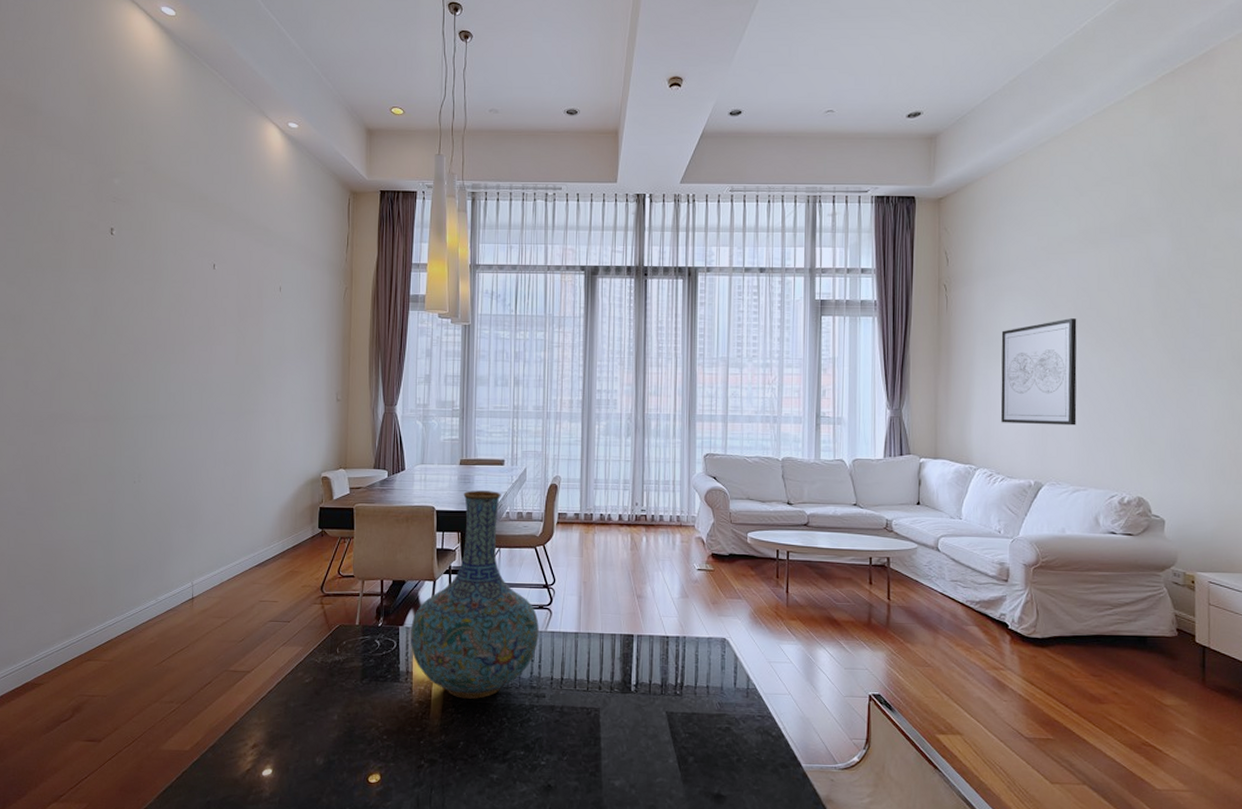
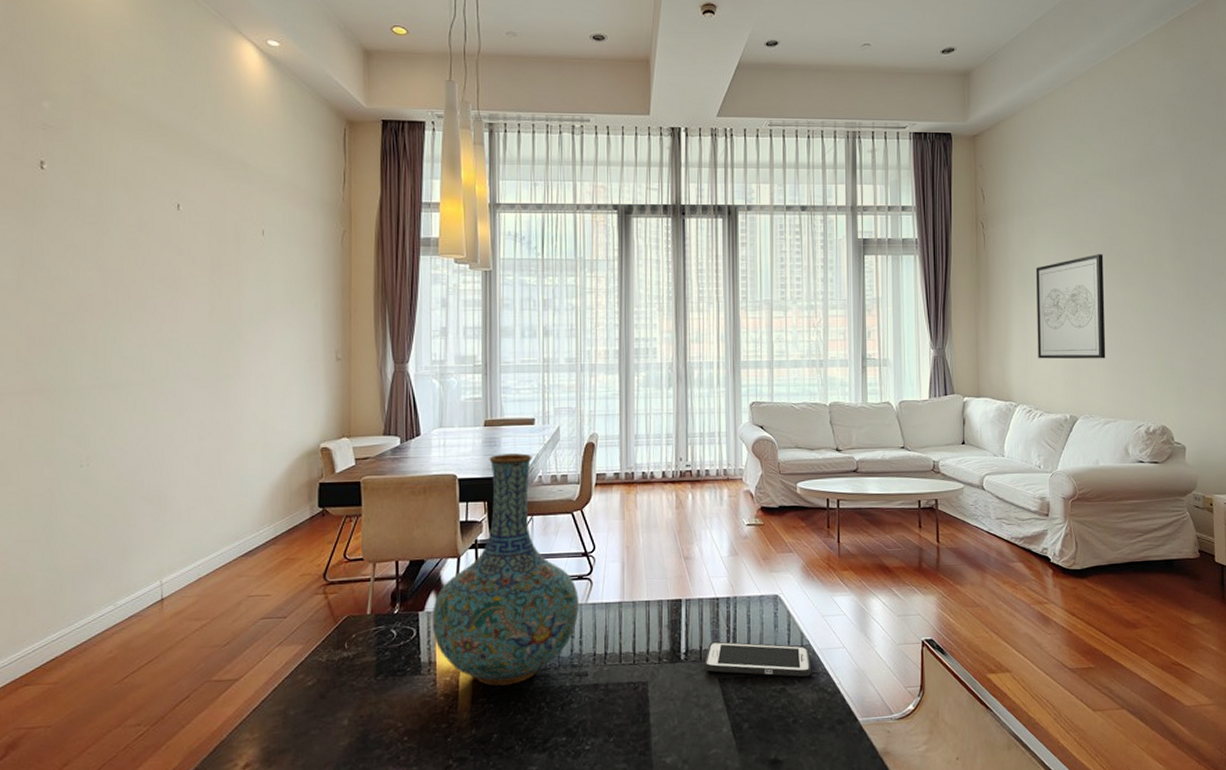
cell phone: none [653,677,756,718] -> present [704,641,811,677]

